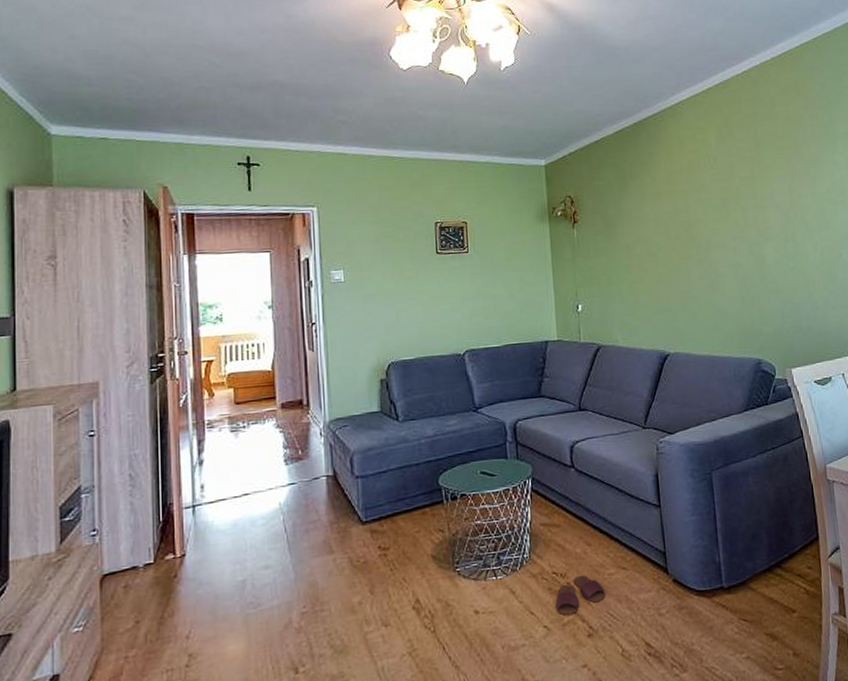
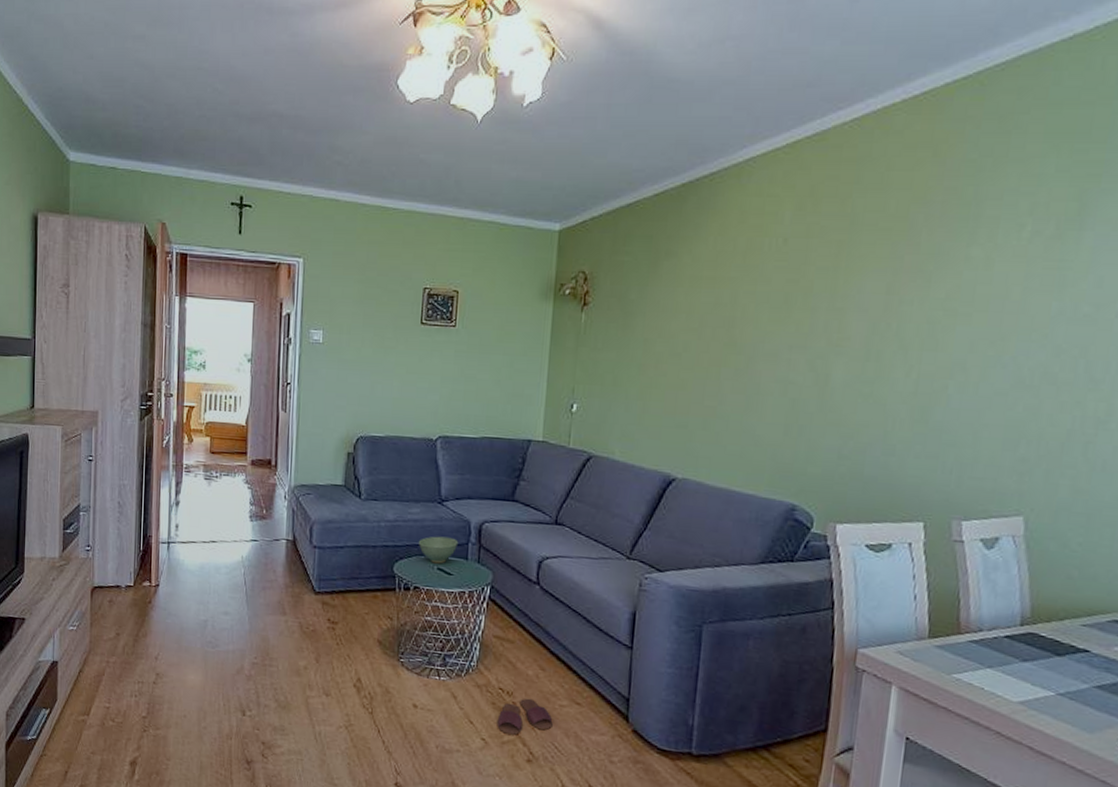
bowl: none [459,441,497,469] -> present [418,536,459,564]

